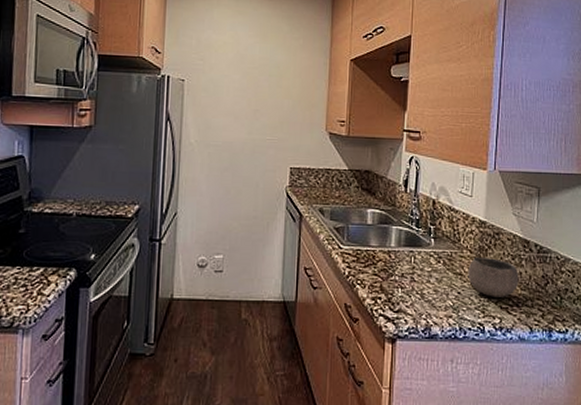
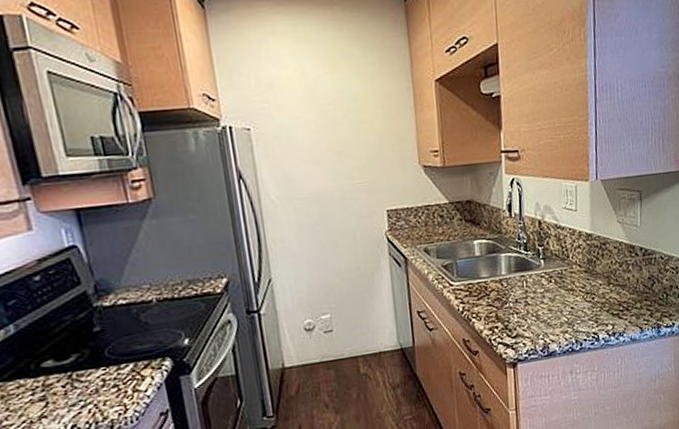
bowl: present [468,258,519,297] -> none [579,268,628,306]

